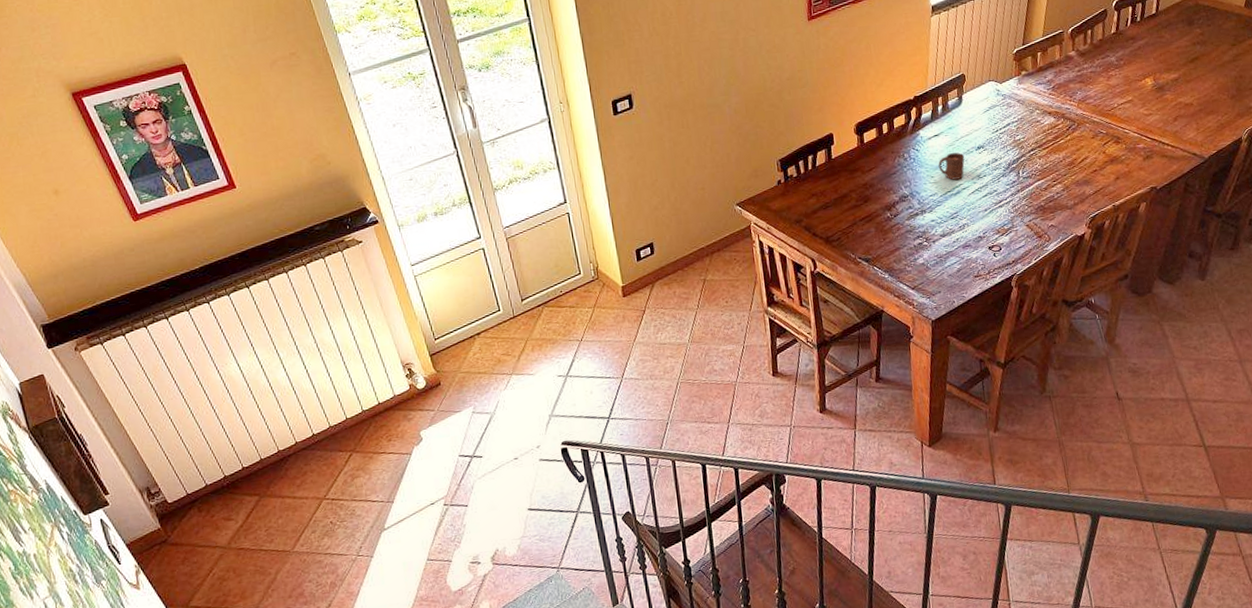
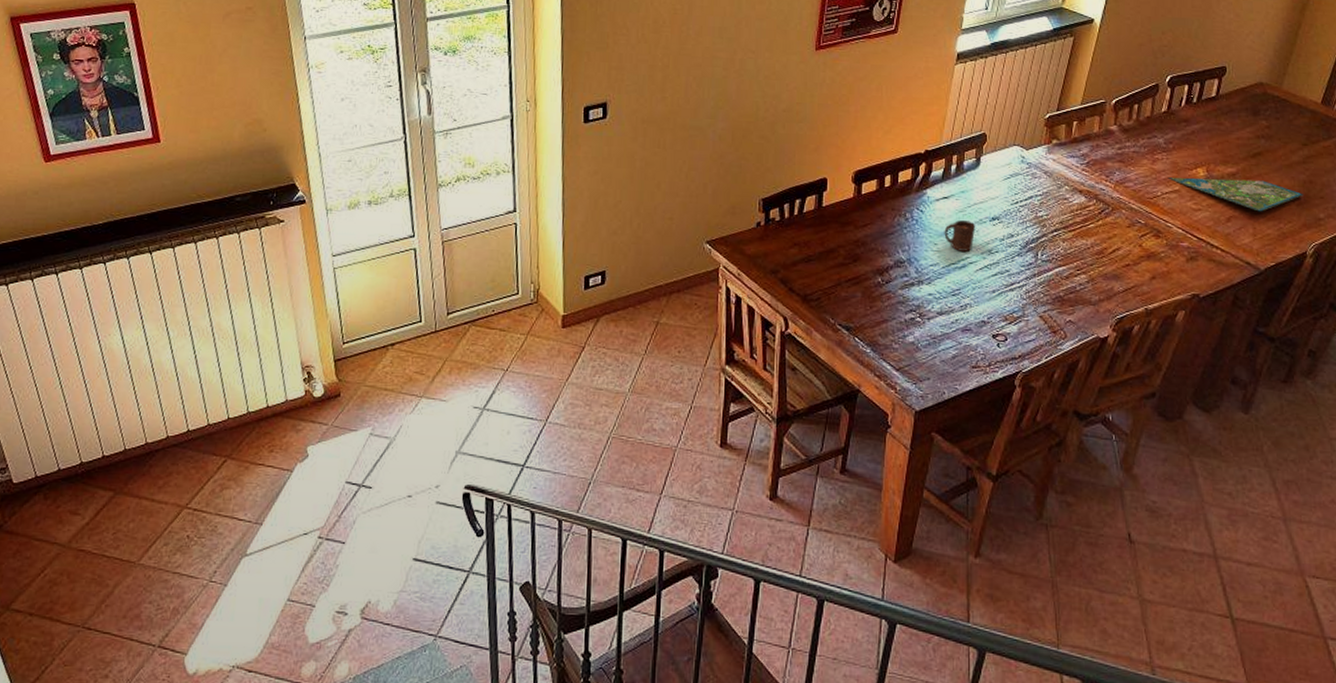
board game: none [1121,81,1236,109] -> present [1167,178,1304,212]

